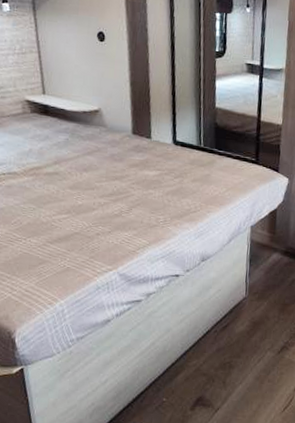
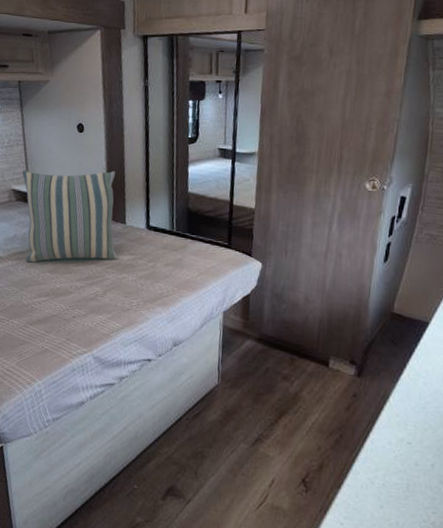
pillow: none [36,79,144,179] -> present [22,169,119,263]

